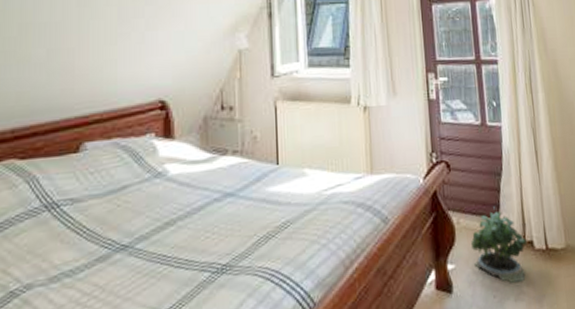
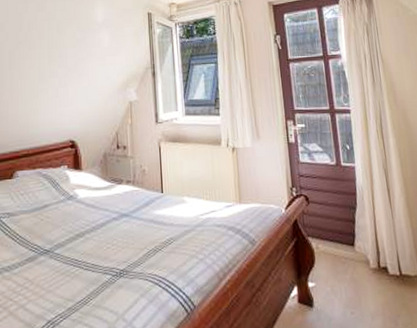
potted plant: present [471,206,527,283] -> none [329,235,382,302]

